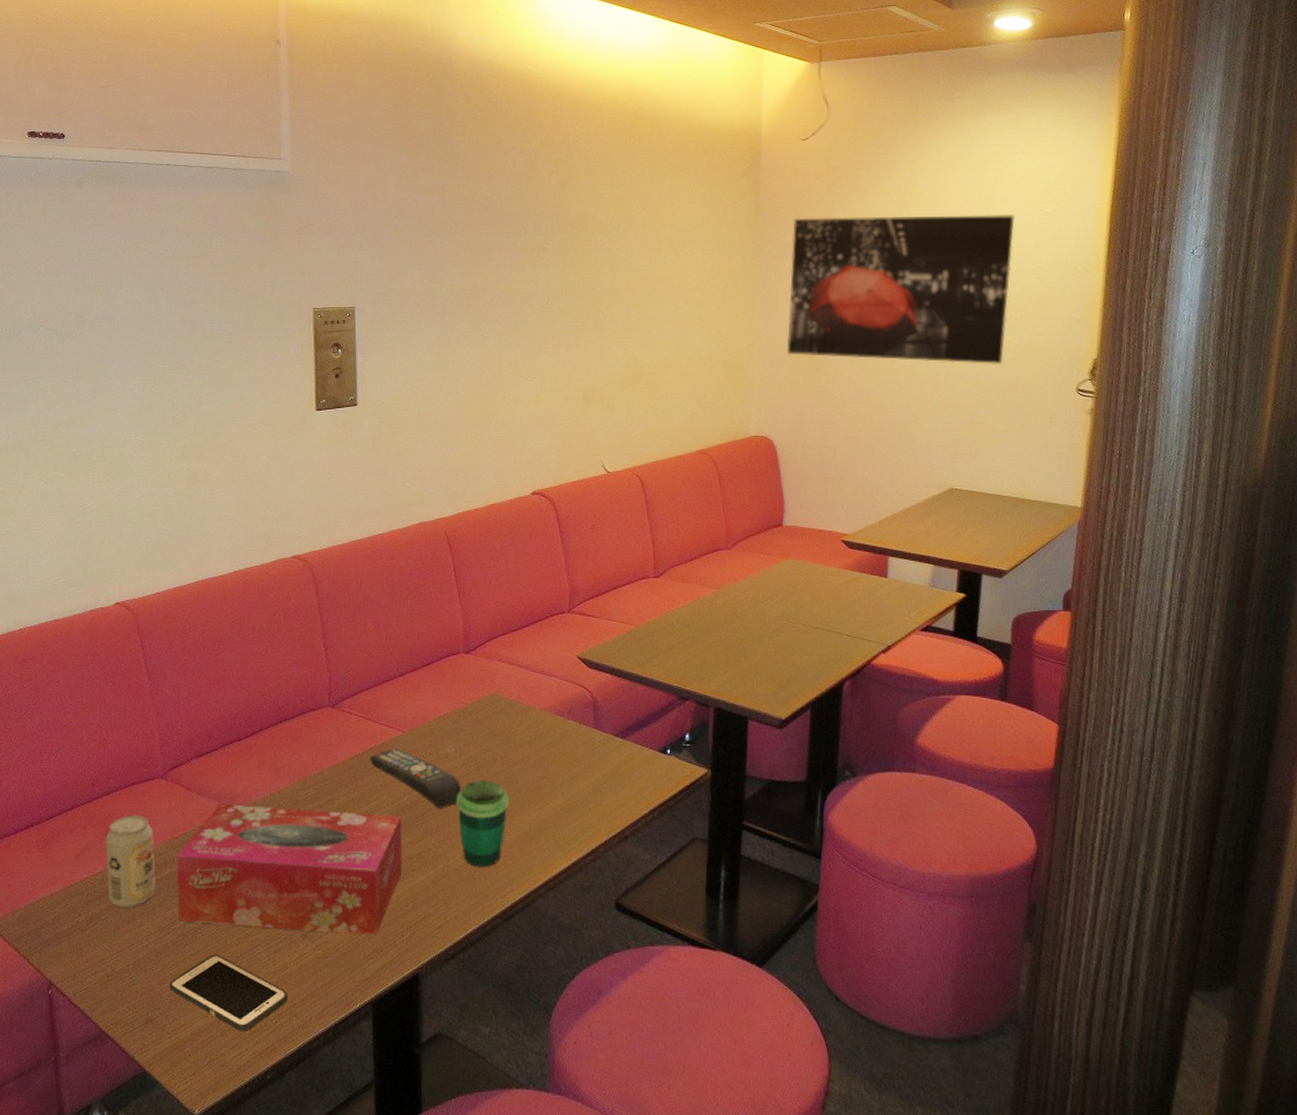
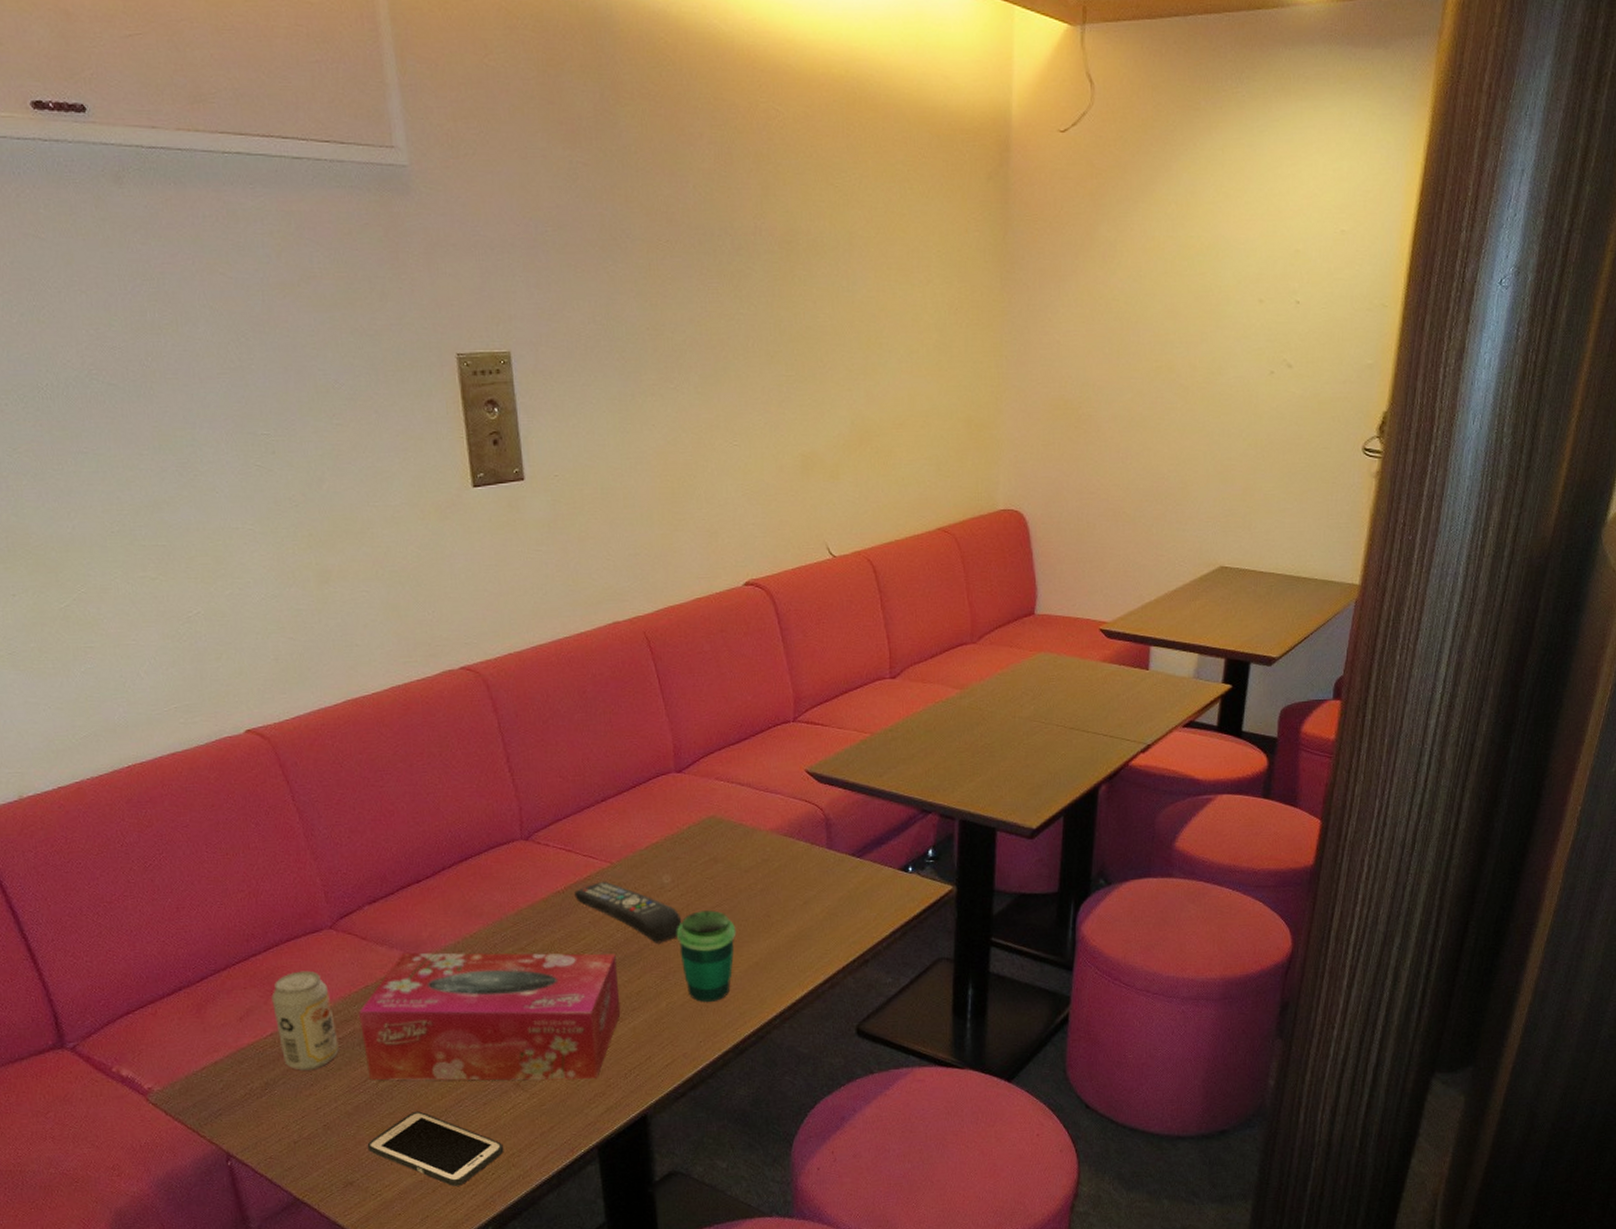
wall art: present [786,215,1016,364] -> none [1040,233,1307,420]

